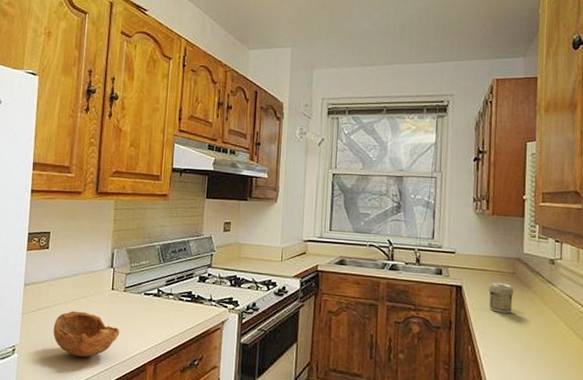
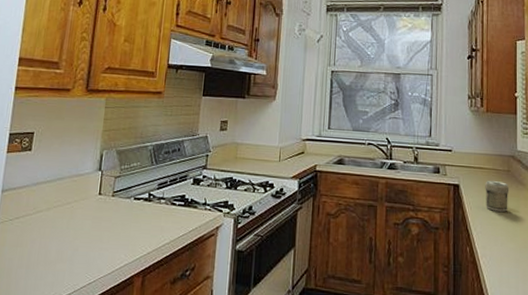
bowl: present [53,310,120,357] -> none [31,218,106,271]

